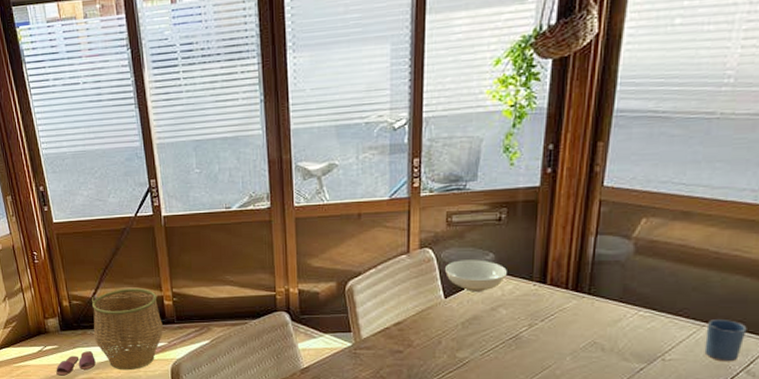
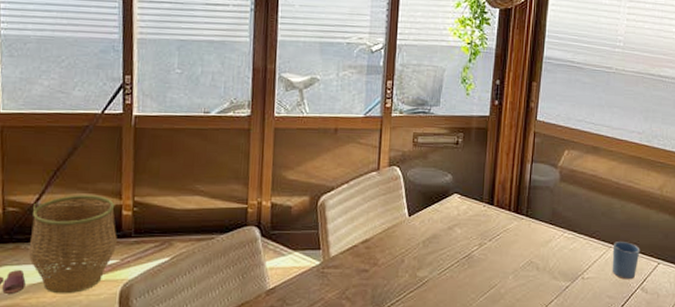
bowl: present [444,259,507,291] -> none [409,179,462,211]

